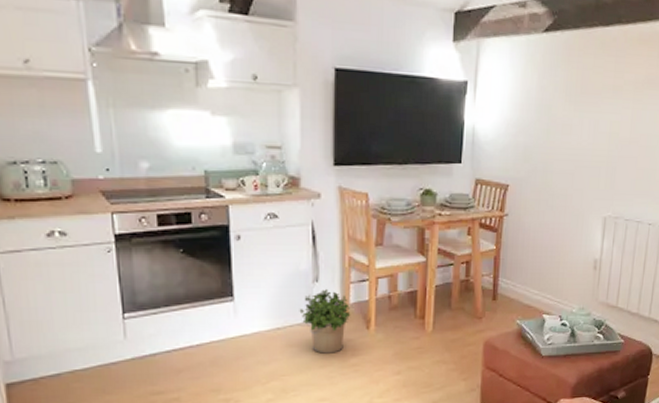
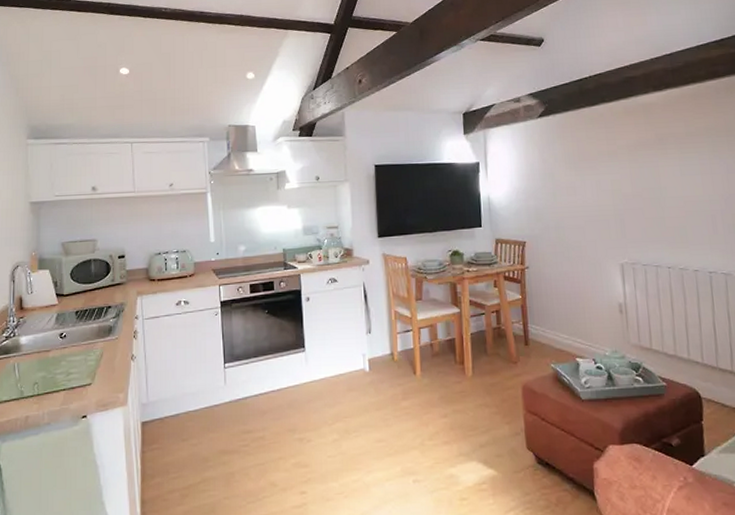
potted plant: present [299,289,351,354] -> none [356,340,400,397]

